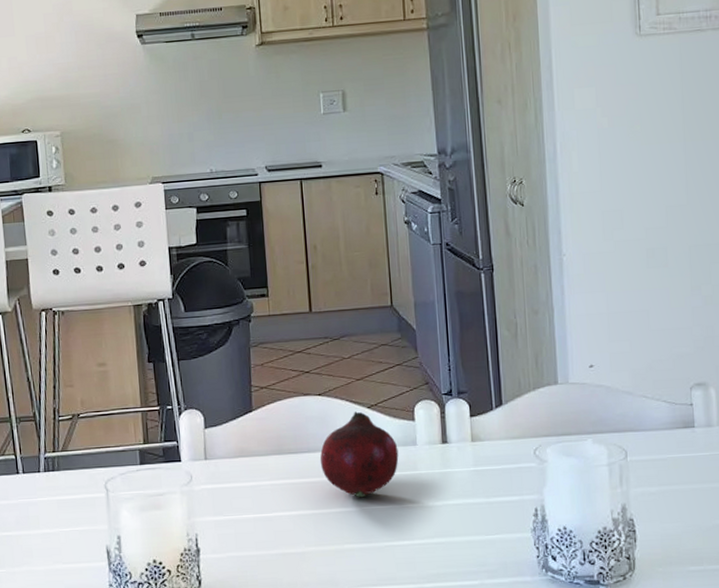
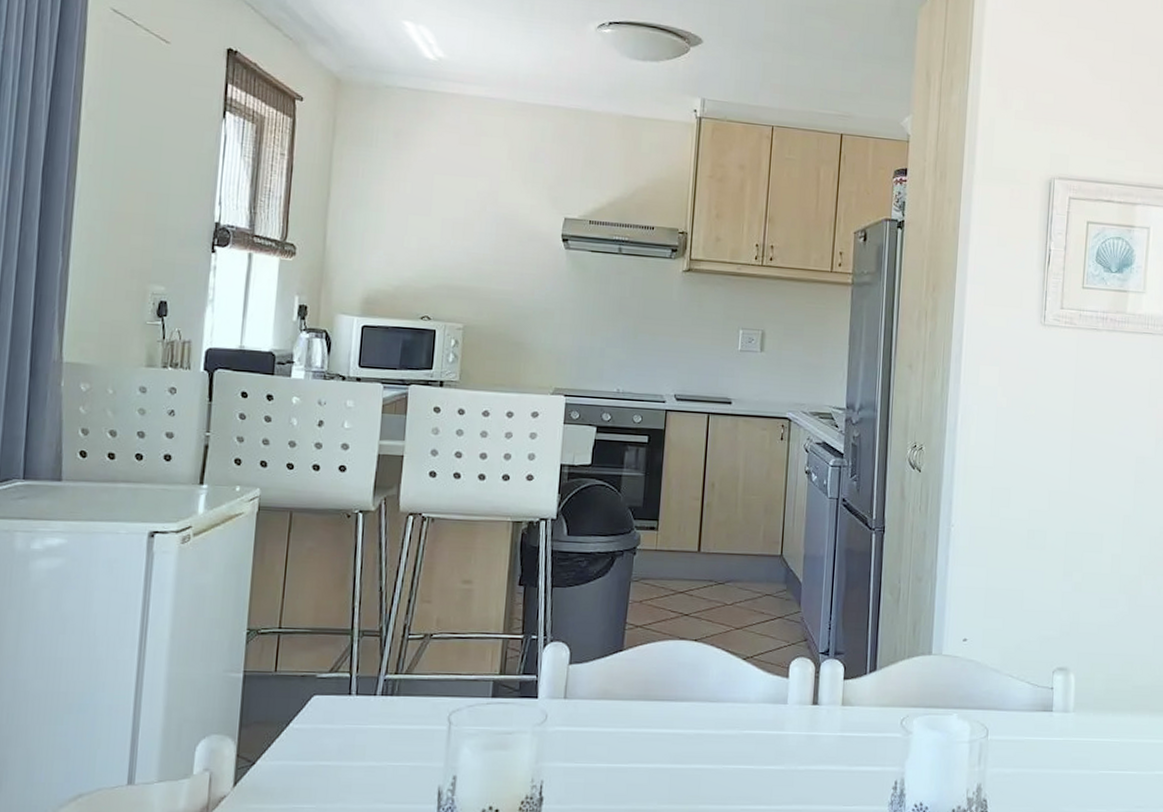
fruit: present [320,411,399,498] -> none [686,662,768,755]

